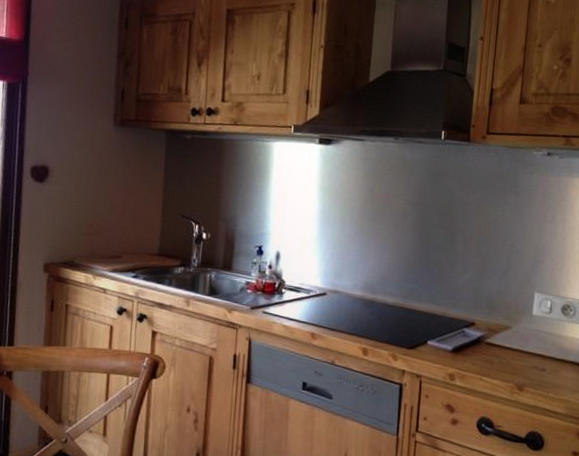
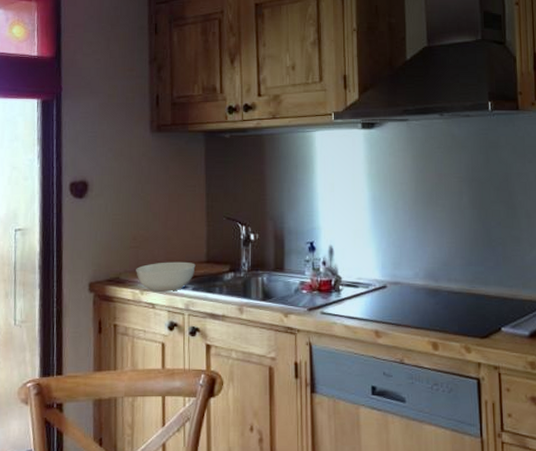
bowl: none [90,251,148,280] -> present [136,261,196,293]

